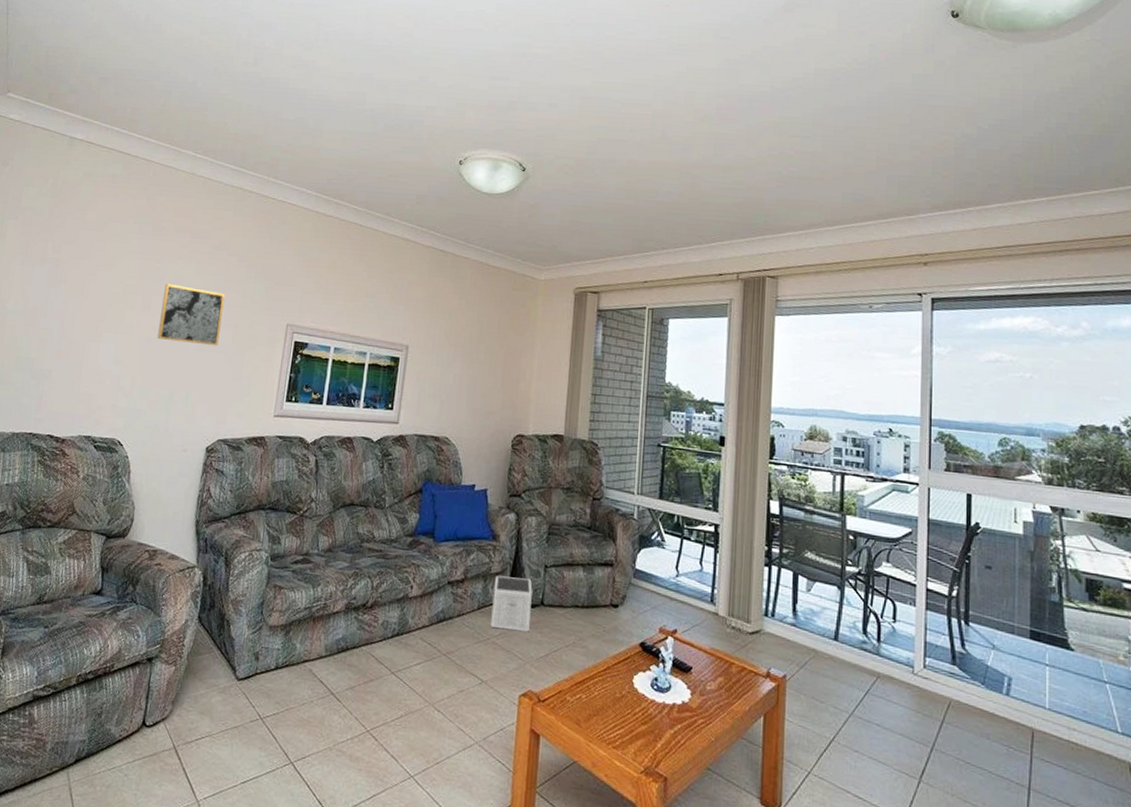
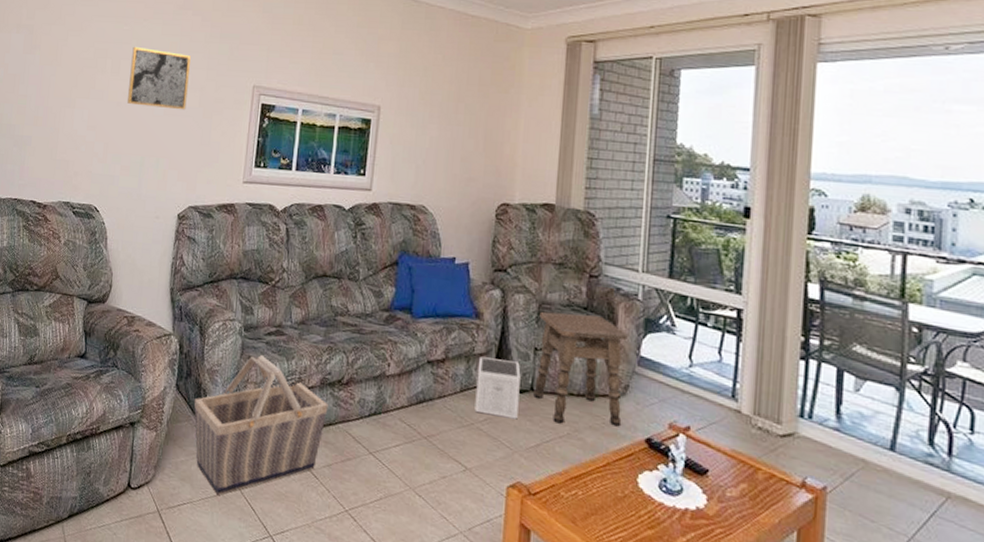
basket: none [216,582,353,727] -> present [194,354,328,496]
side table: none [543,532,625,634] -> present [533,311,628,427]

